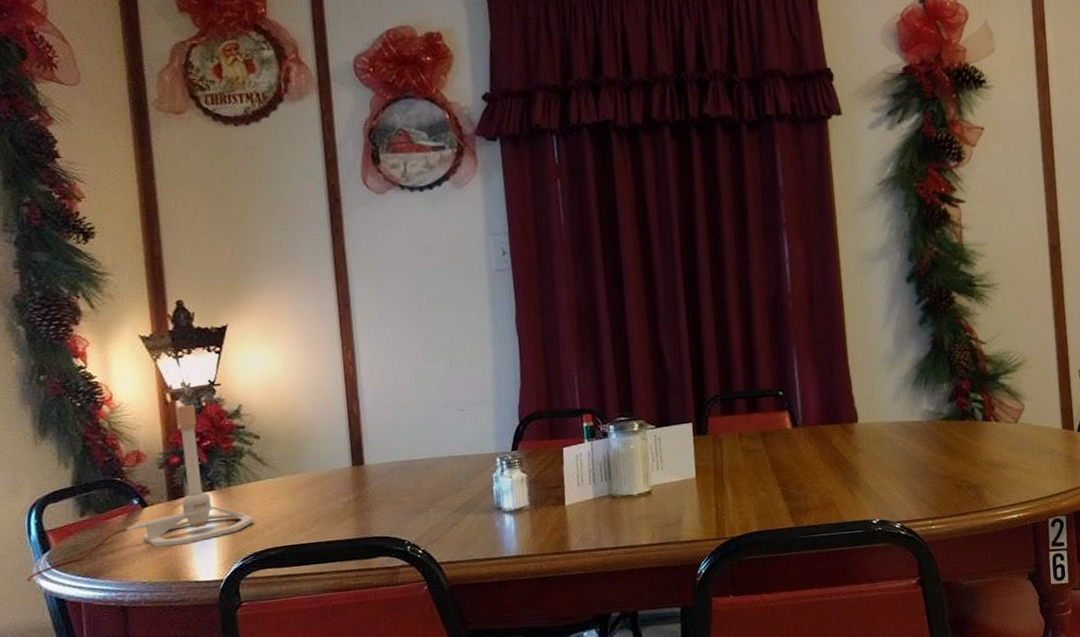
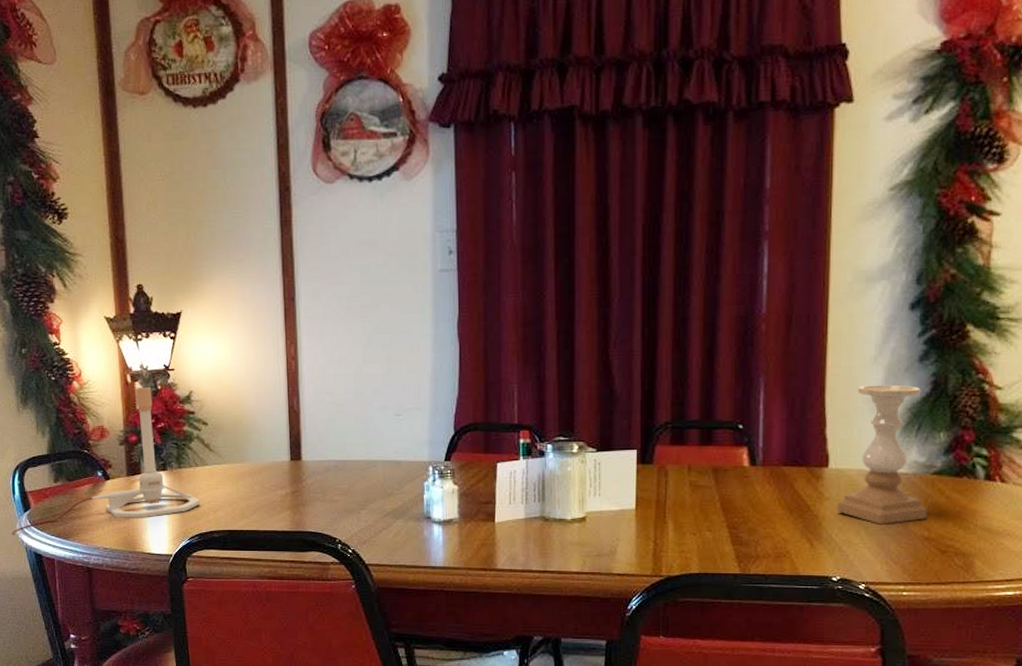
candle holder: none [869,346,943,469] -> present [836,384,928,524]

